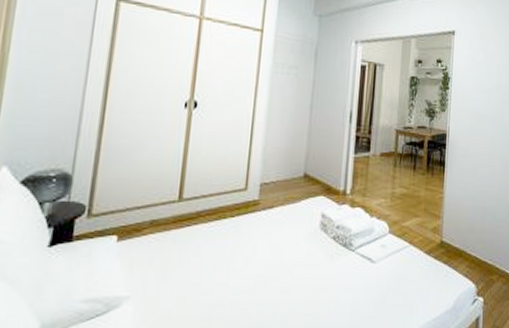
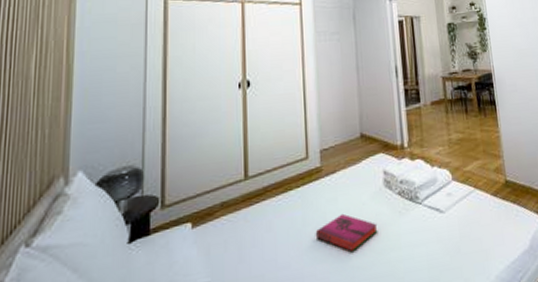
hardback book: none [243,249,307,288] -> present [315,213,378,252]

